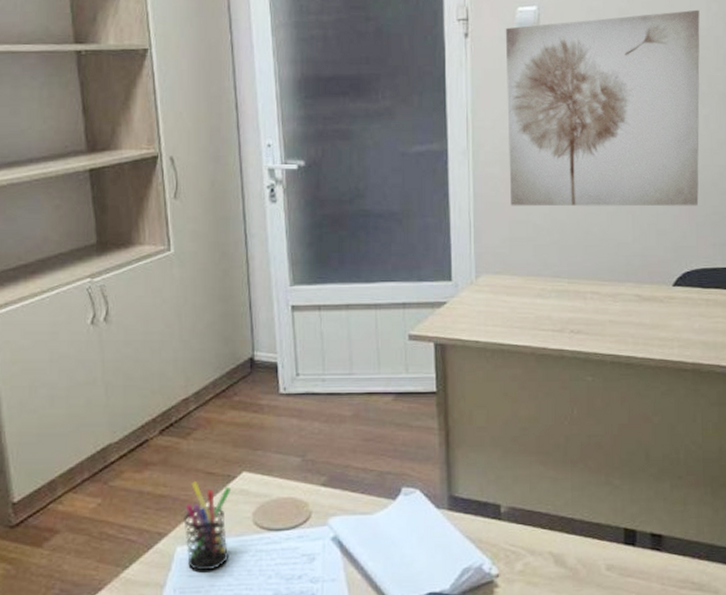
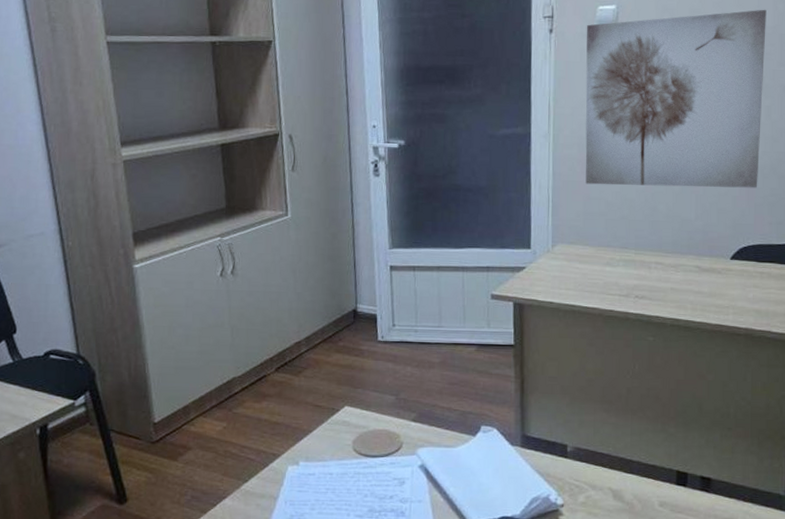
pen holder: present [183,481,232,571] -> none [294,412,336,488]

